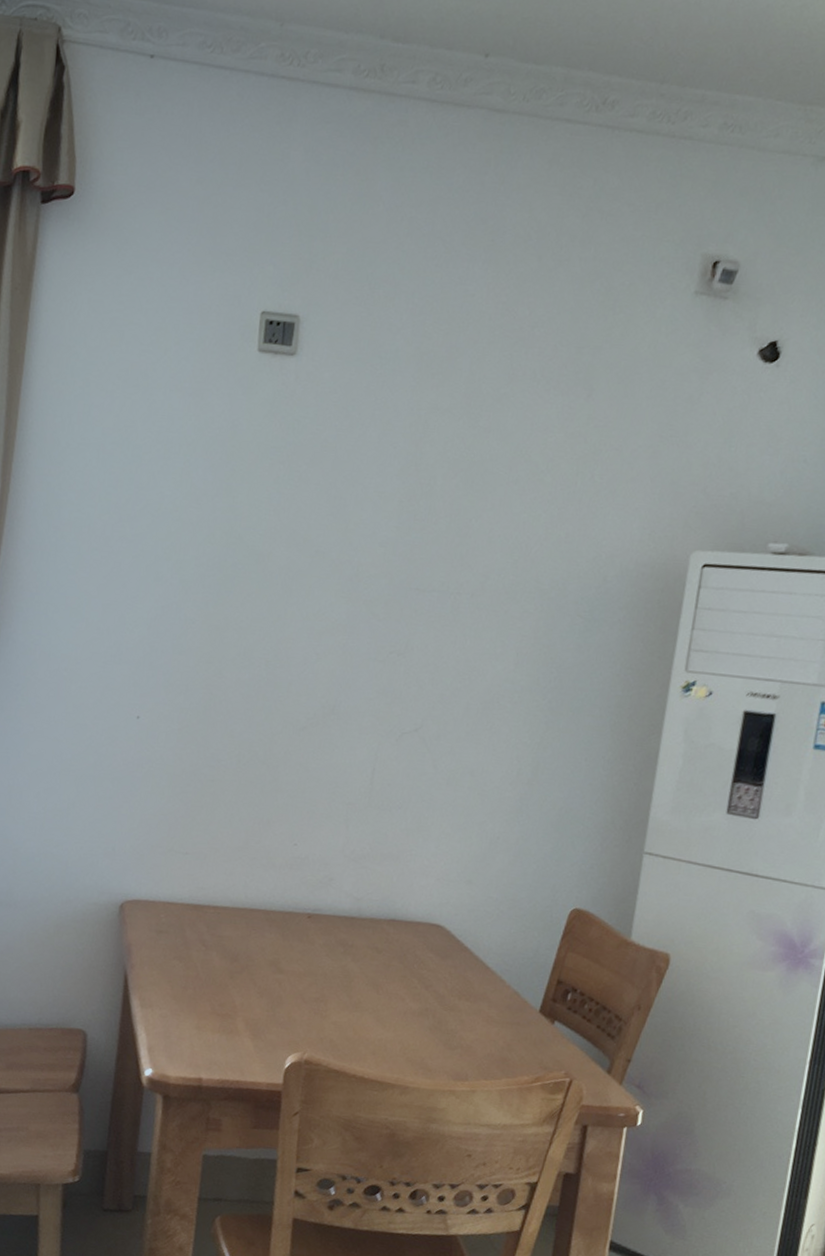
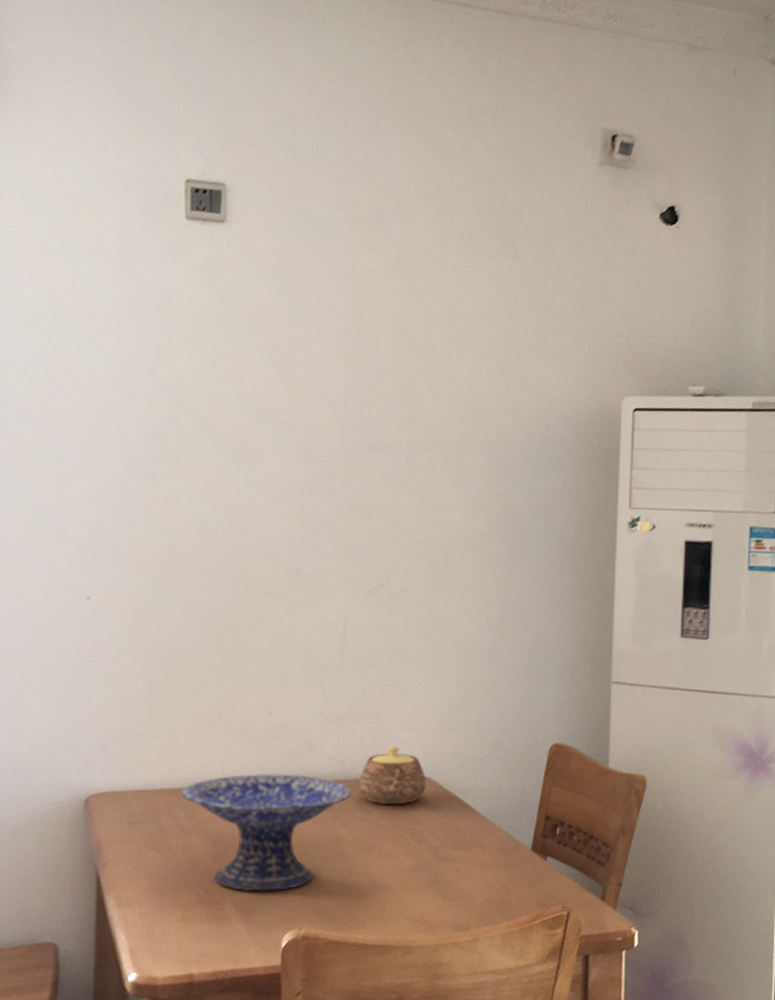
decorative bowl: none [205,899,366,1014] -> present [181,774,353,892]
teapot: none [372,890,440,949] -> present [358,746,427,804]

